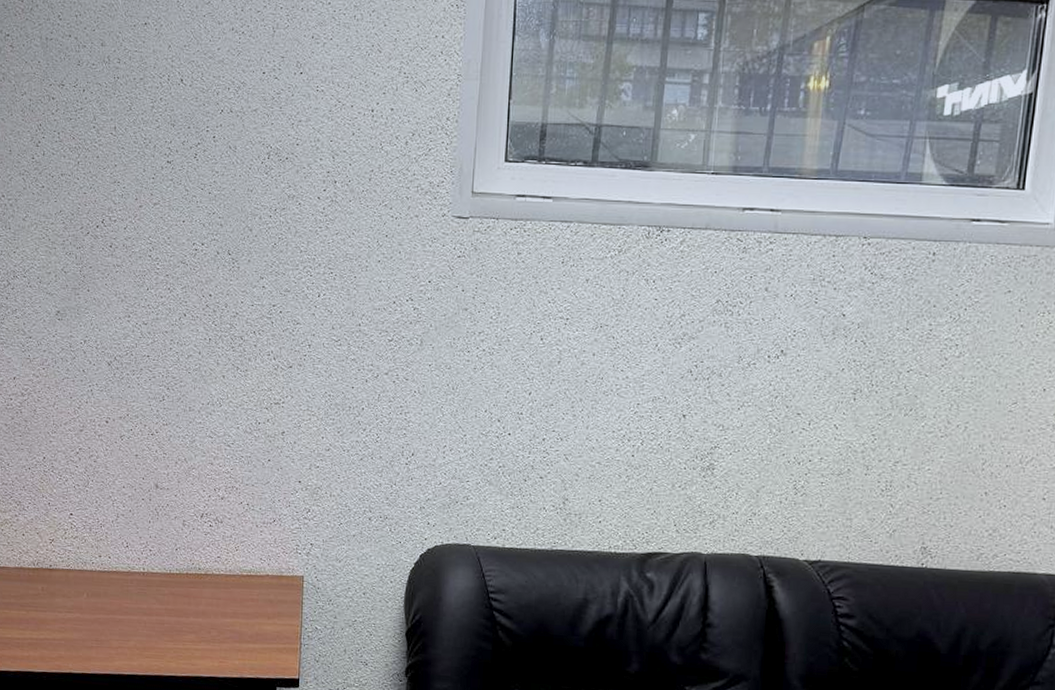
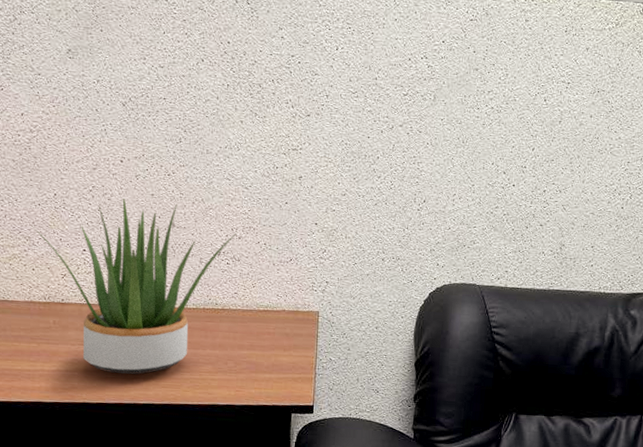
potted plant: none [22,459,221,644] -> present [31,198,239,374]

